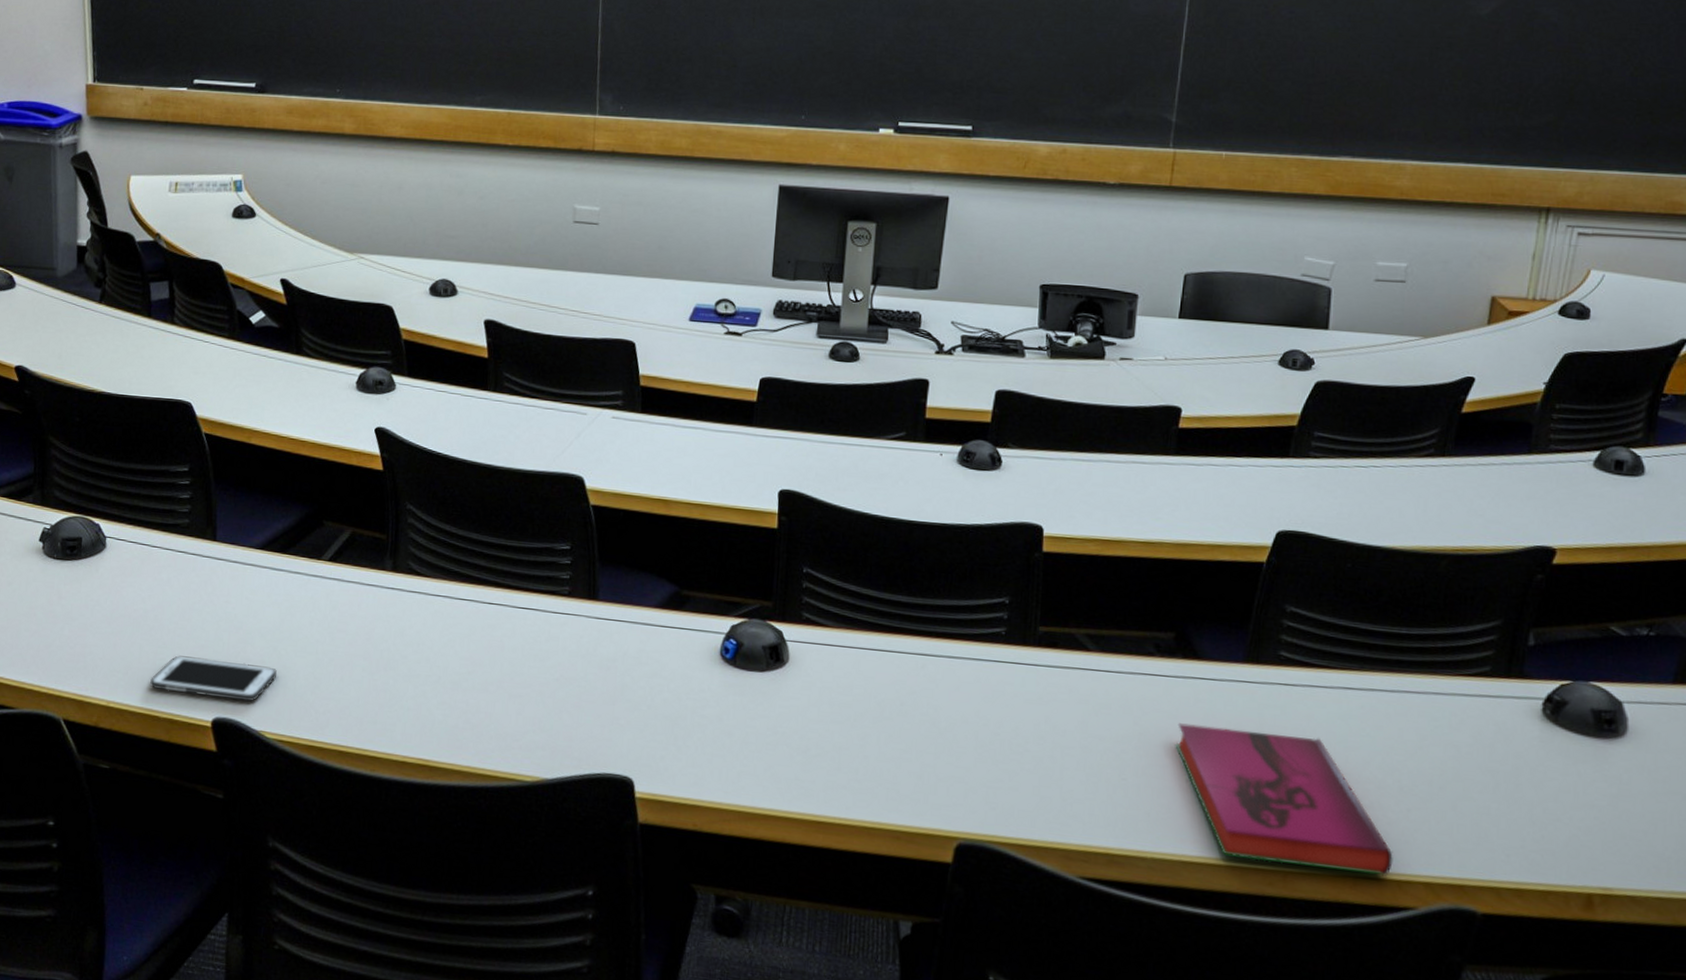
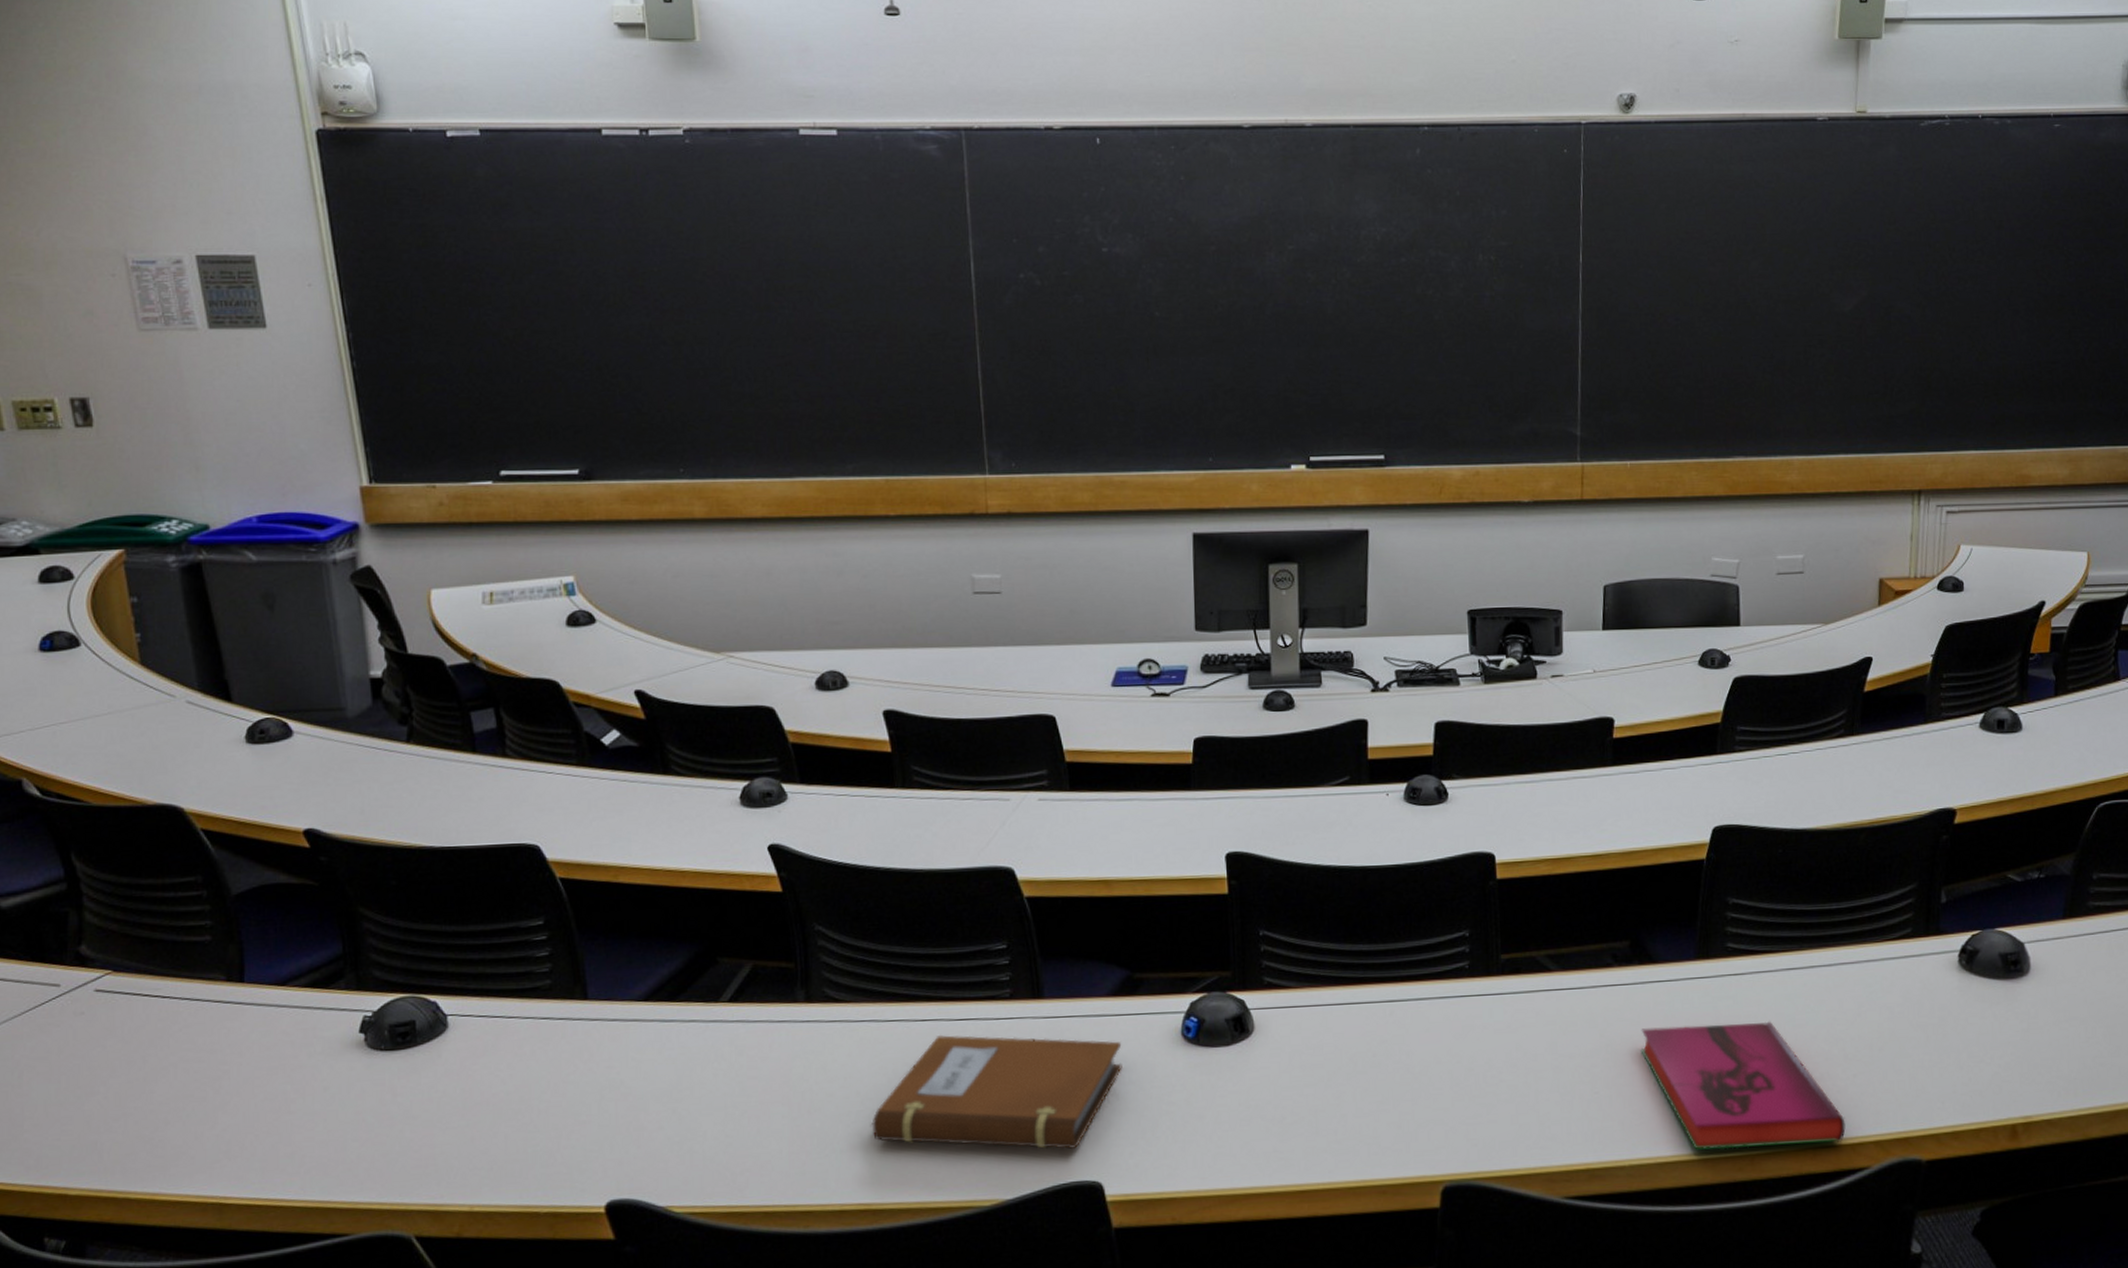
cell phone: present [149,655,277,702] -> none [521,1132,679,1182]
notebook: none [436,618,664,744] -> present [871,1034,1122,1150]

